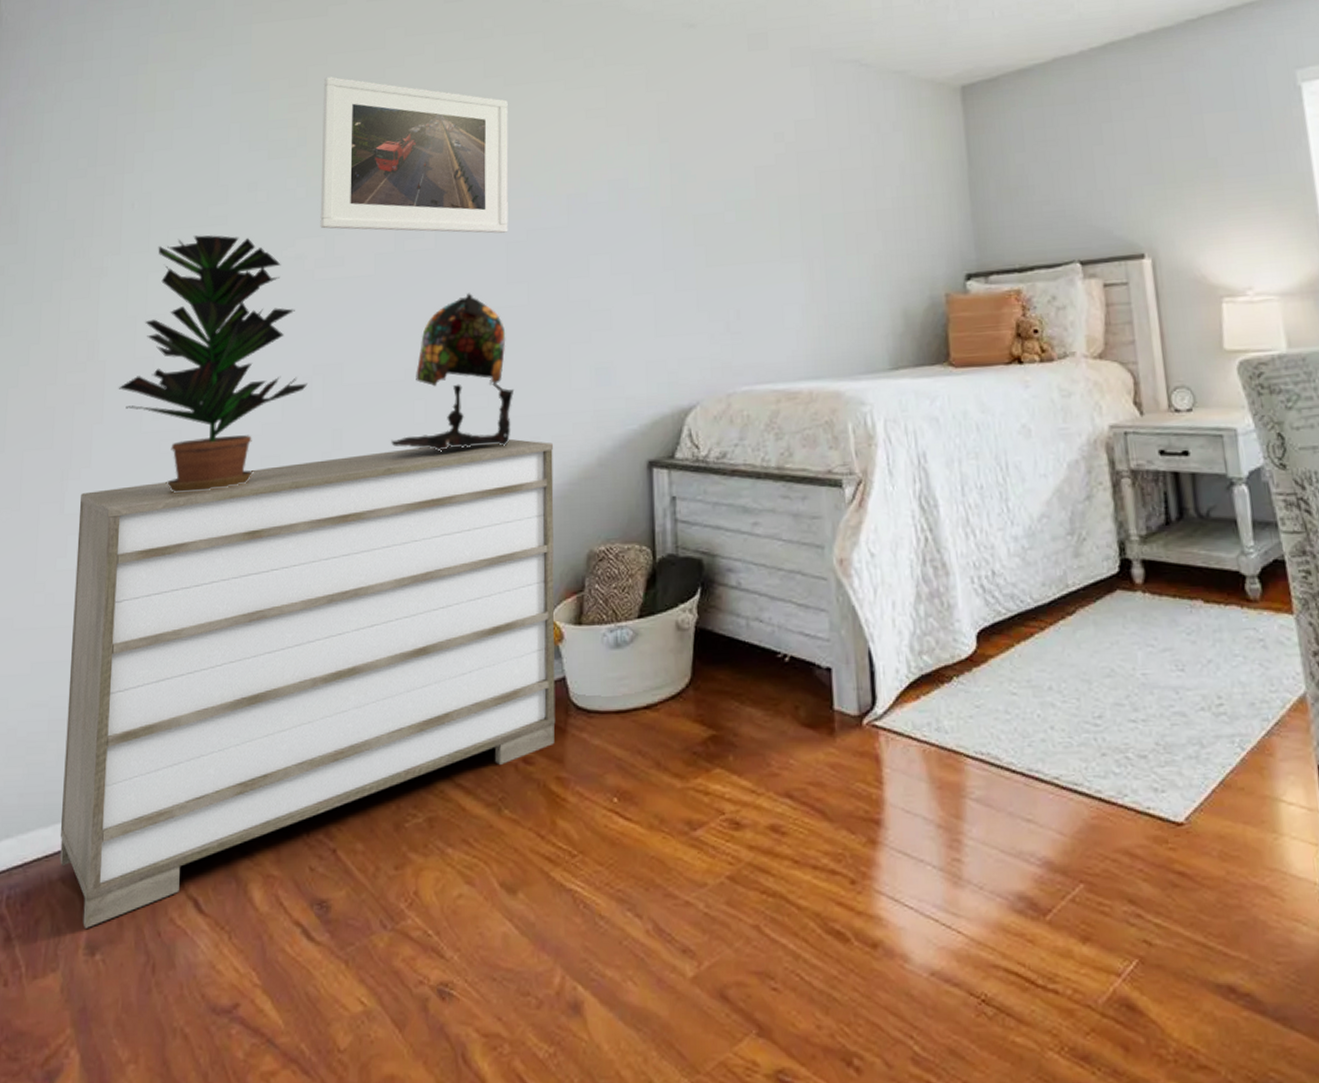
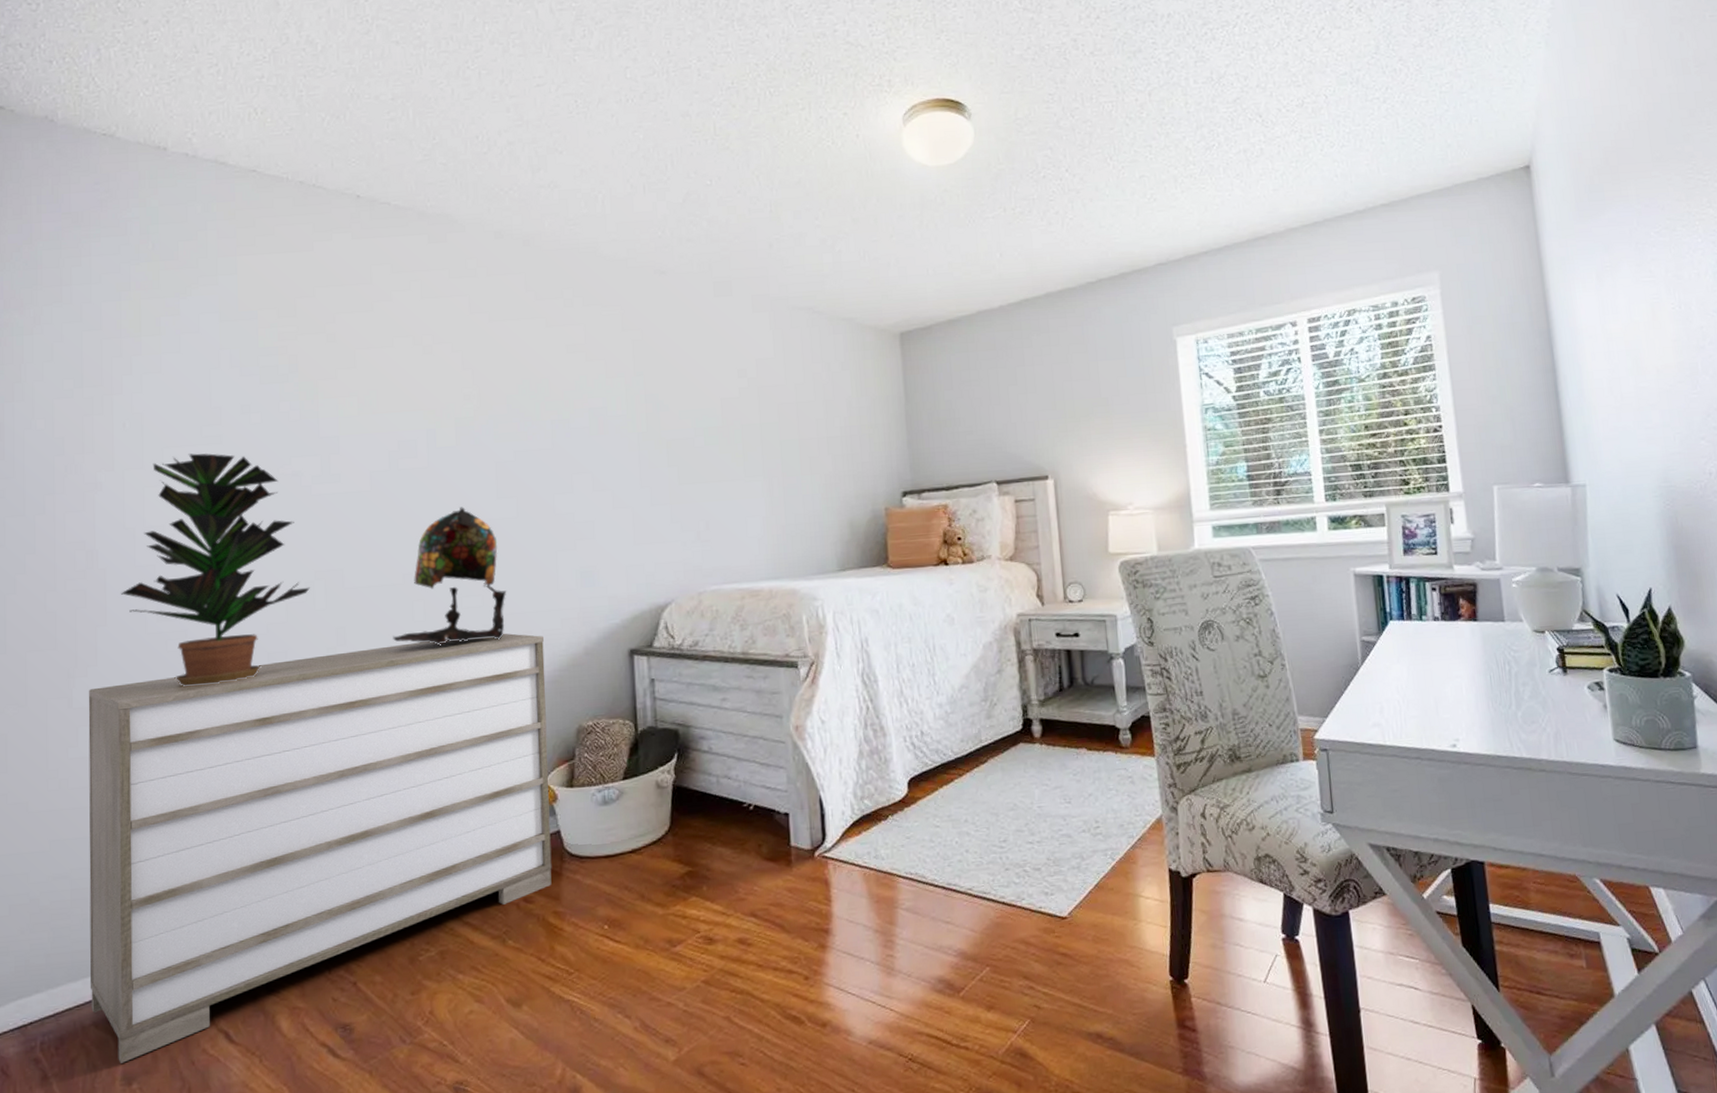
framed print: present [320,76,508,234] -> none [312,307,497,454]

